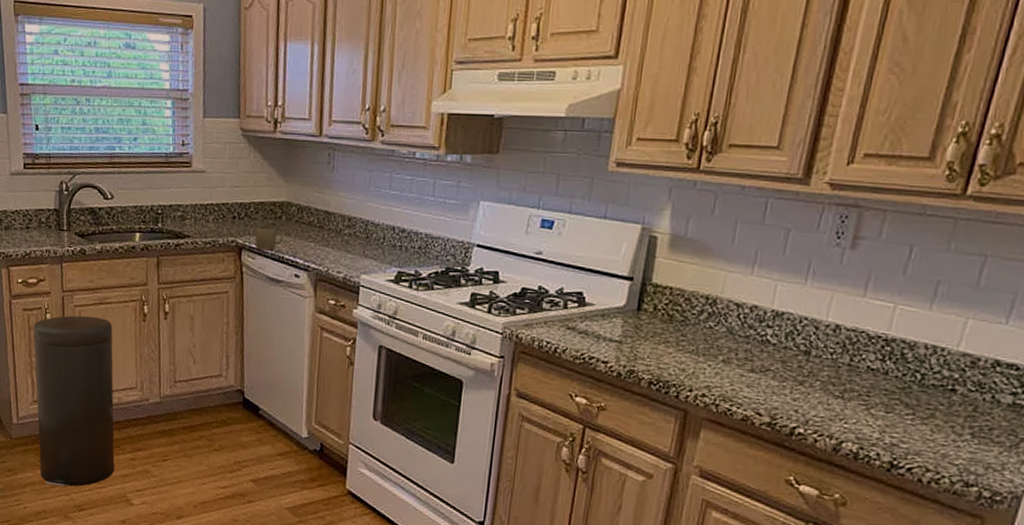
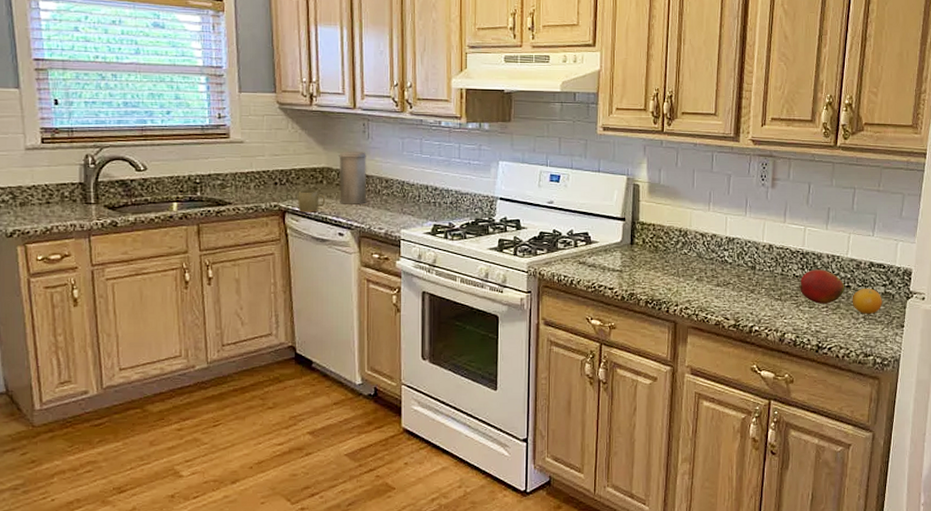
pedal bin: present [33,315,115,488] -> none [57,289,160,471]
canister: none [298,183,330,245] -> present [339,150,367,206]
fruit: none [873,362,948,410] -> present [799,269,845,304]
fruit: none [955,394,1007,431] -> present [852,288,882,314]

